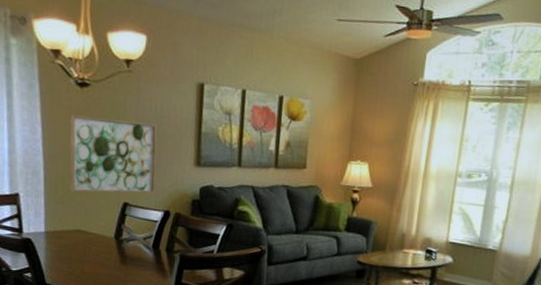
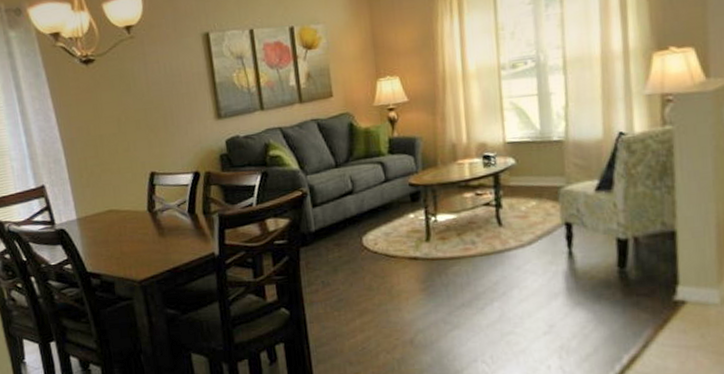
wall art: present [69,115,157,193] -> none [81,85,180,173]

